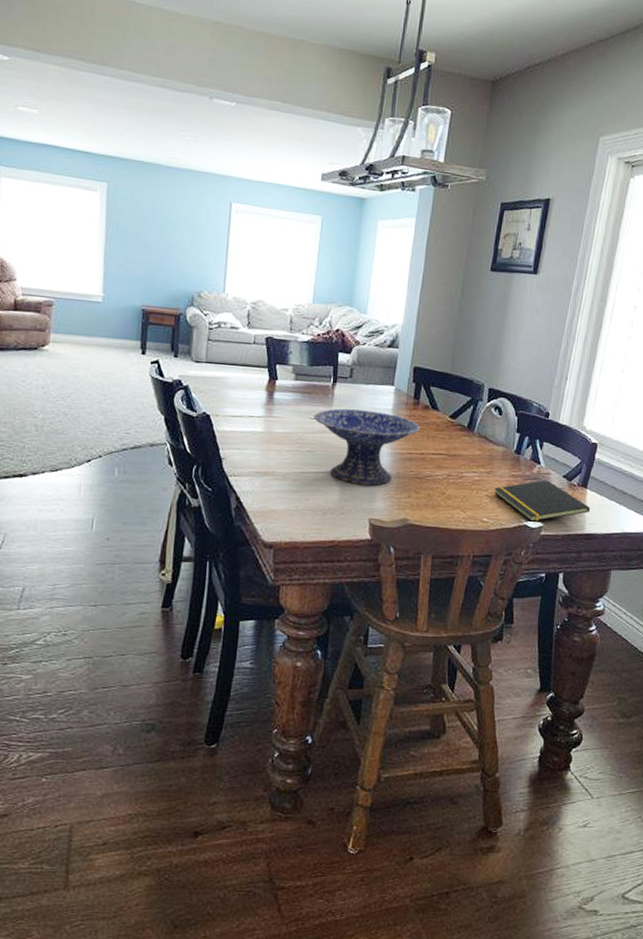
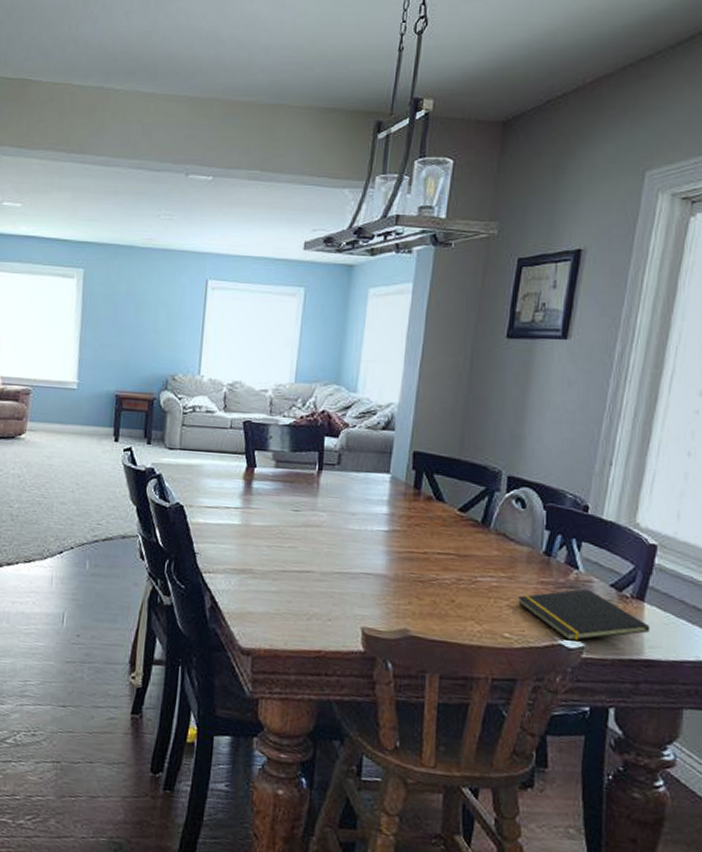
decorative bowl: present [314,408,421,486] -> none [296,499,423,589]

